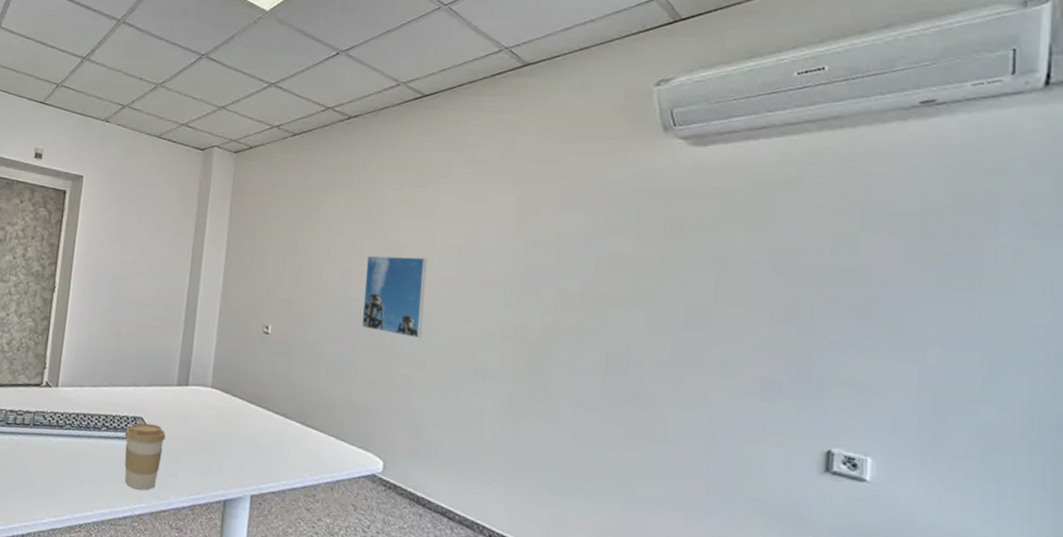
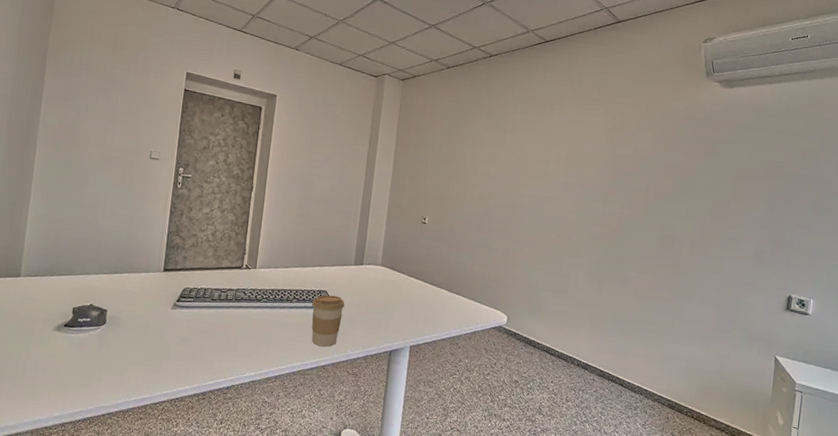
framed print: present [361,255,428,339] -> none [495,163,544,226]

